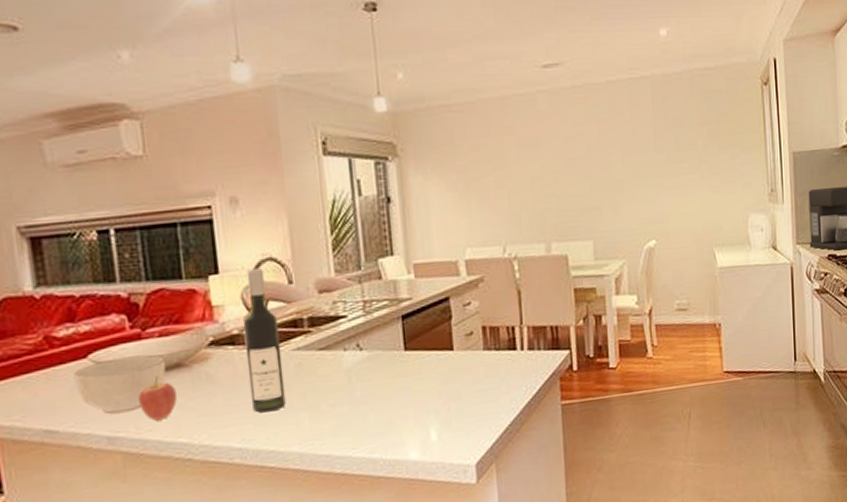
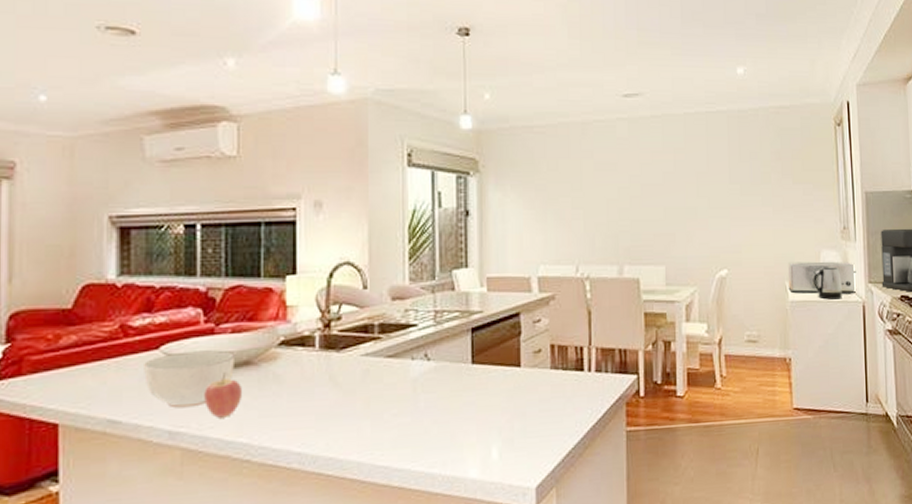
bottle: present [242,269,286,413] -> none [315,272,350,418]
toaster: none [715,224,784,260] -> present [787,261,856,295]
kettle: none [740,229,770,264] -> present [812,265,842,300]

